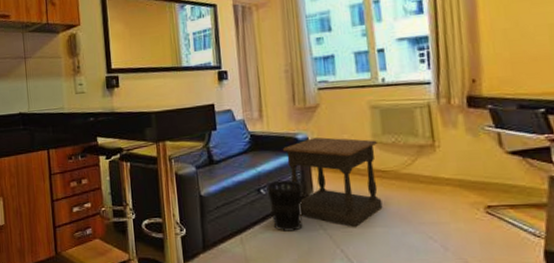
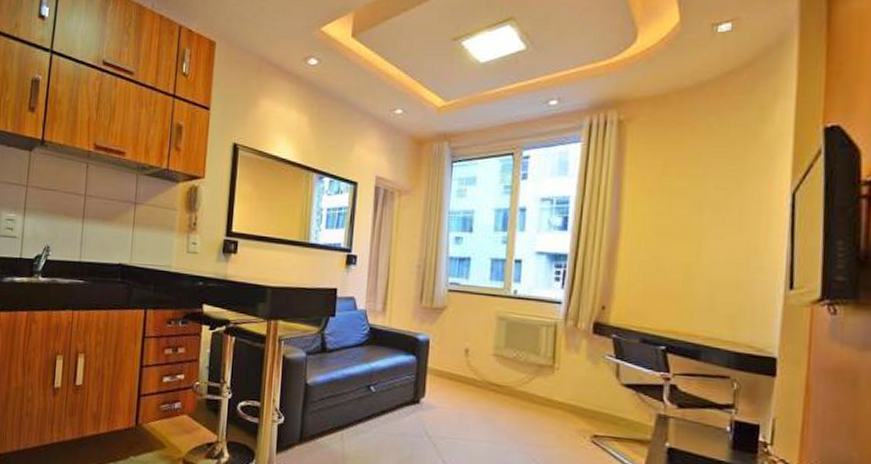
wastebasket: present [265,179,303,232] -> none [376,379,415,435]
side table: present [283,137,383,228] -> none [401,341,498,440]

